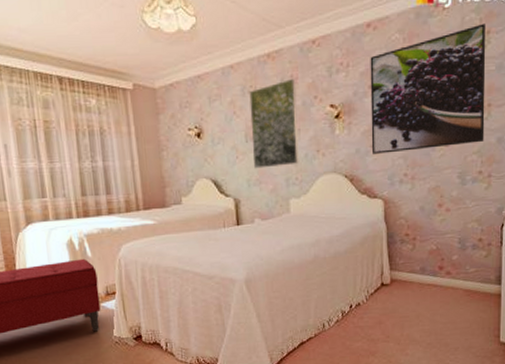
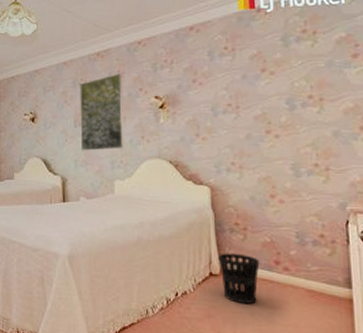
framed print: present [370,23,486,154] -> none [193,25,318,142]
wastebasket: none [390,262,426,308] -> present [219,253,260,304]

